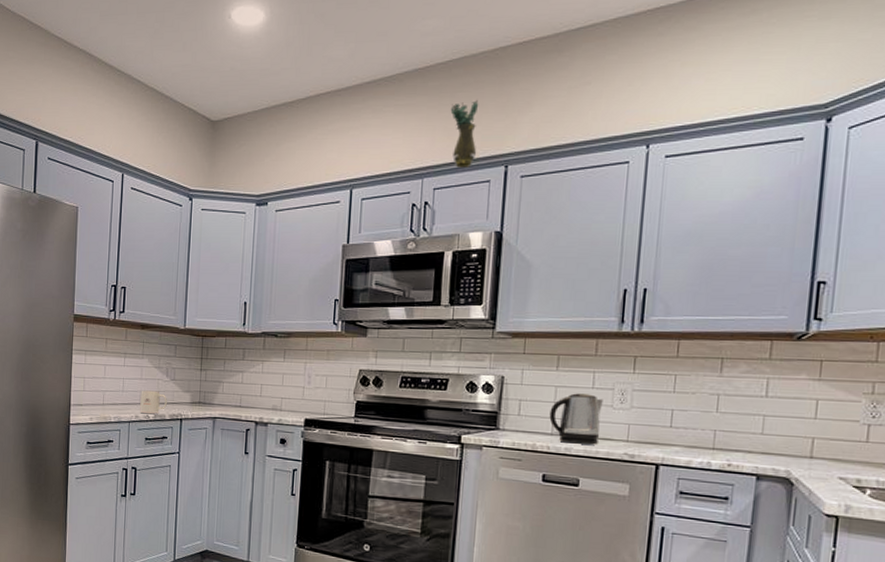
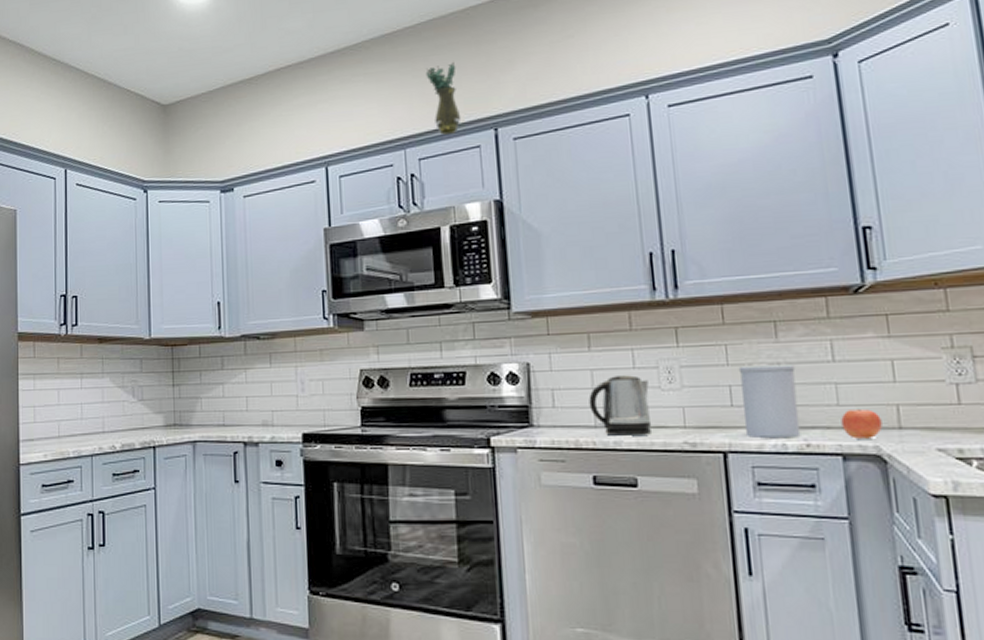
mug: present [140,390,167,414] -> none [103,415,136,444]
canister: none [677,394,732,457] -> present [738,364,801,438]
fruit: none [761,438,797,465] -> present [841,408,883,440]

